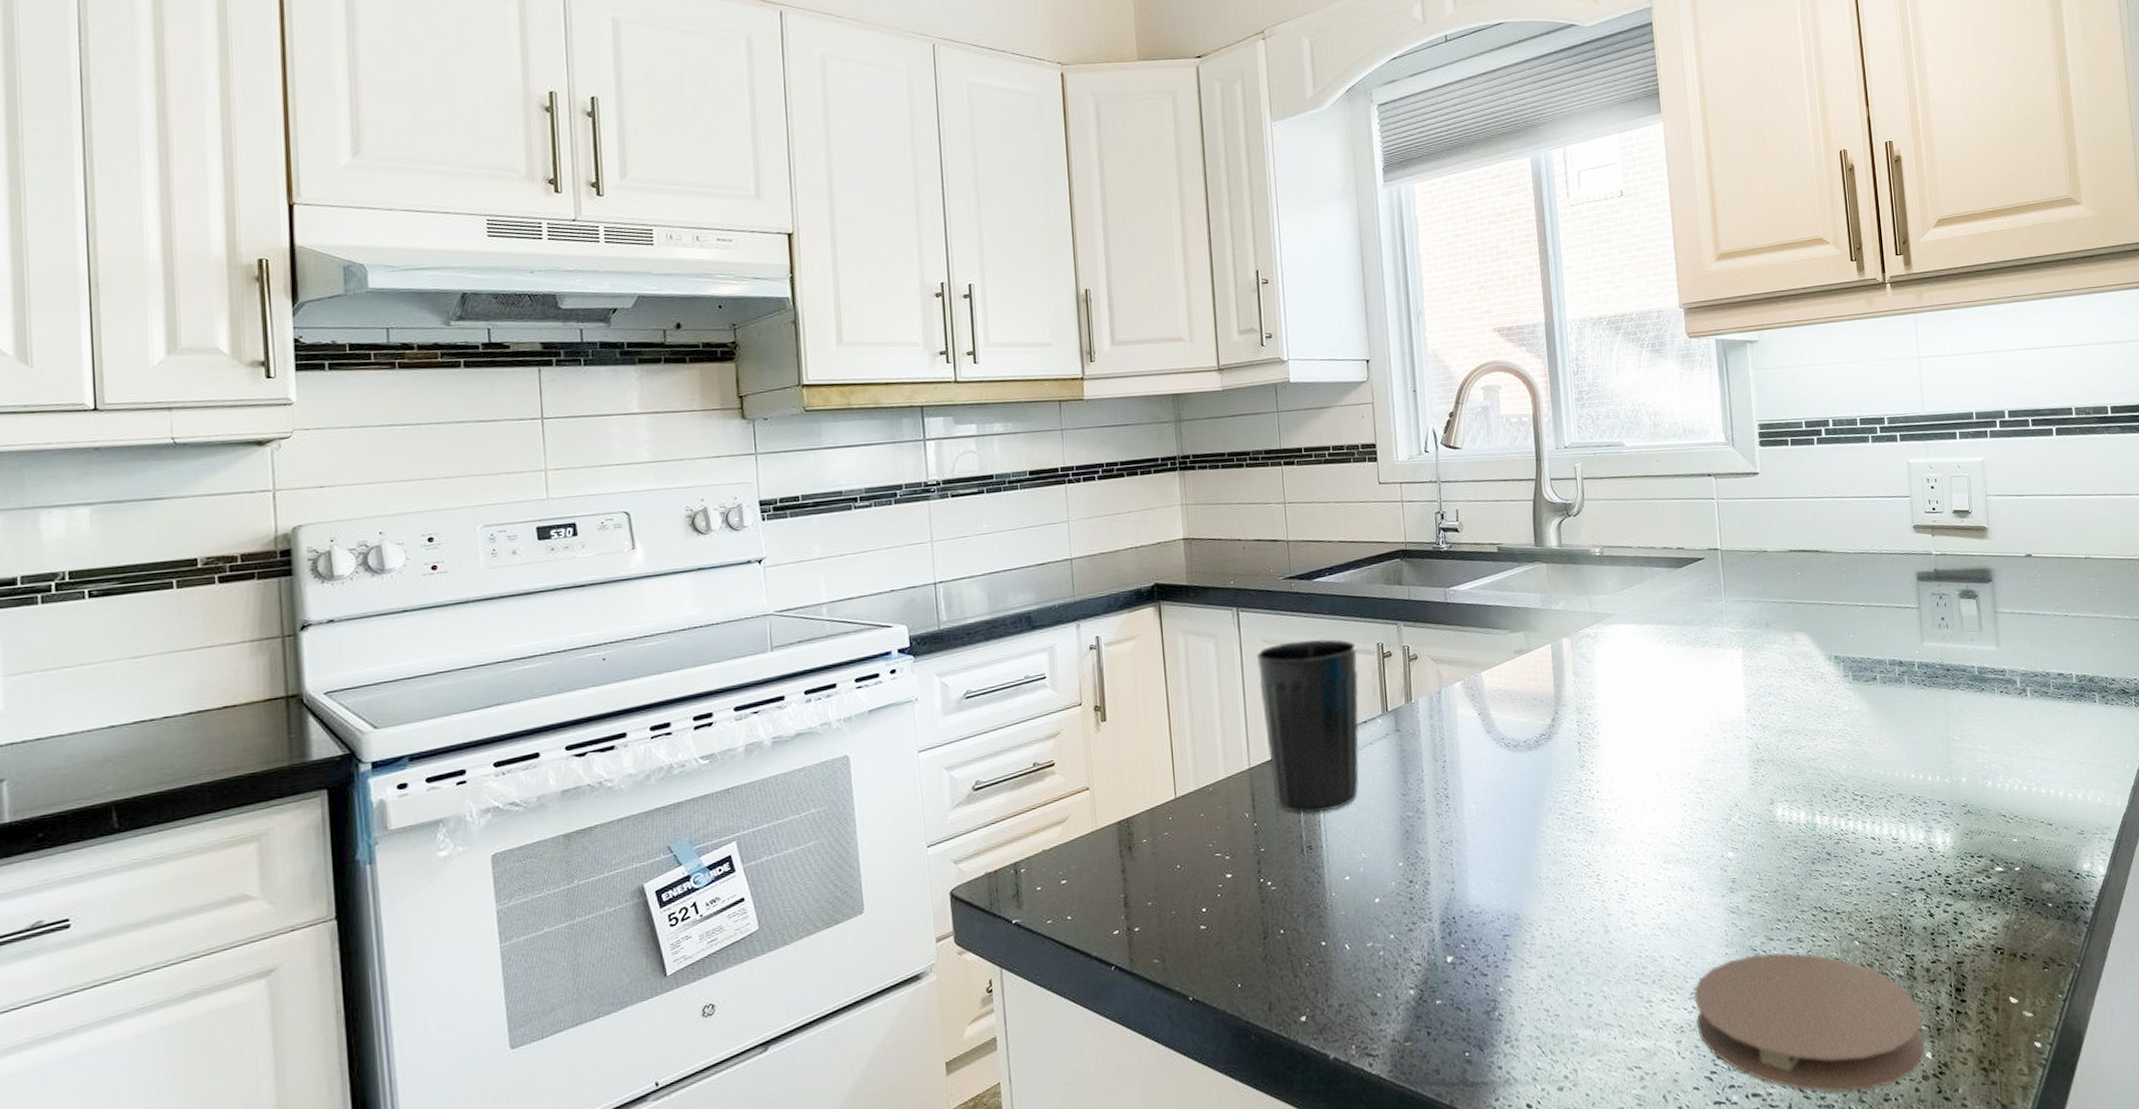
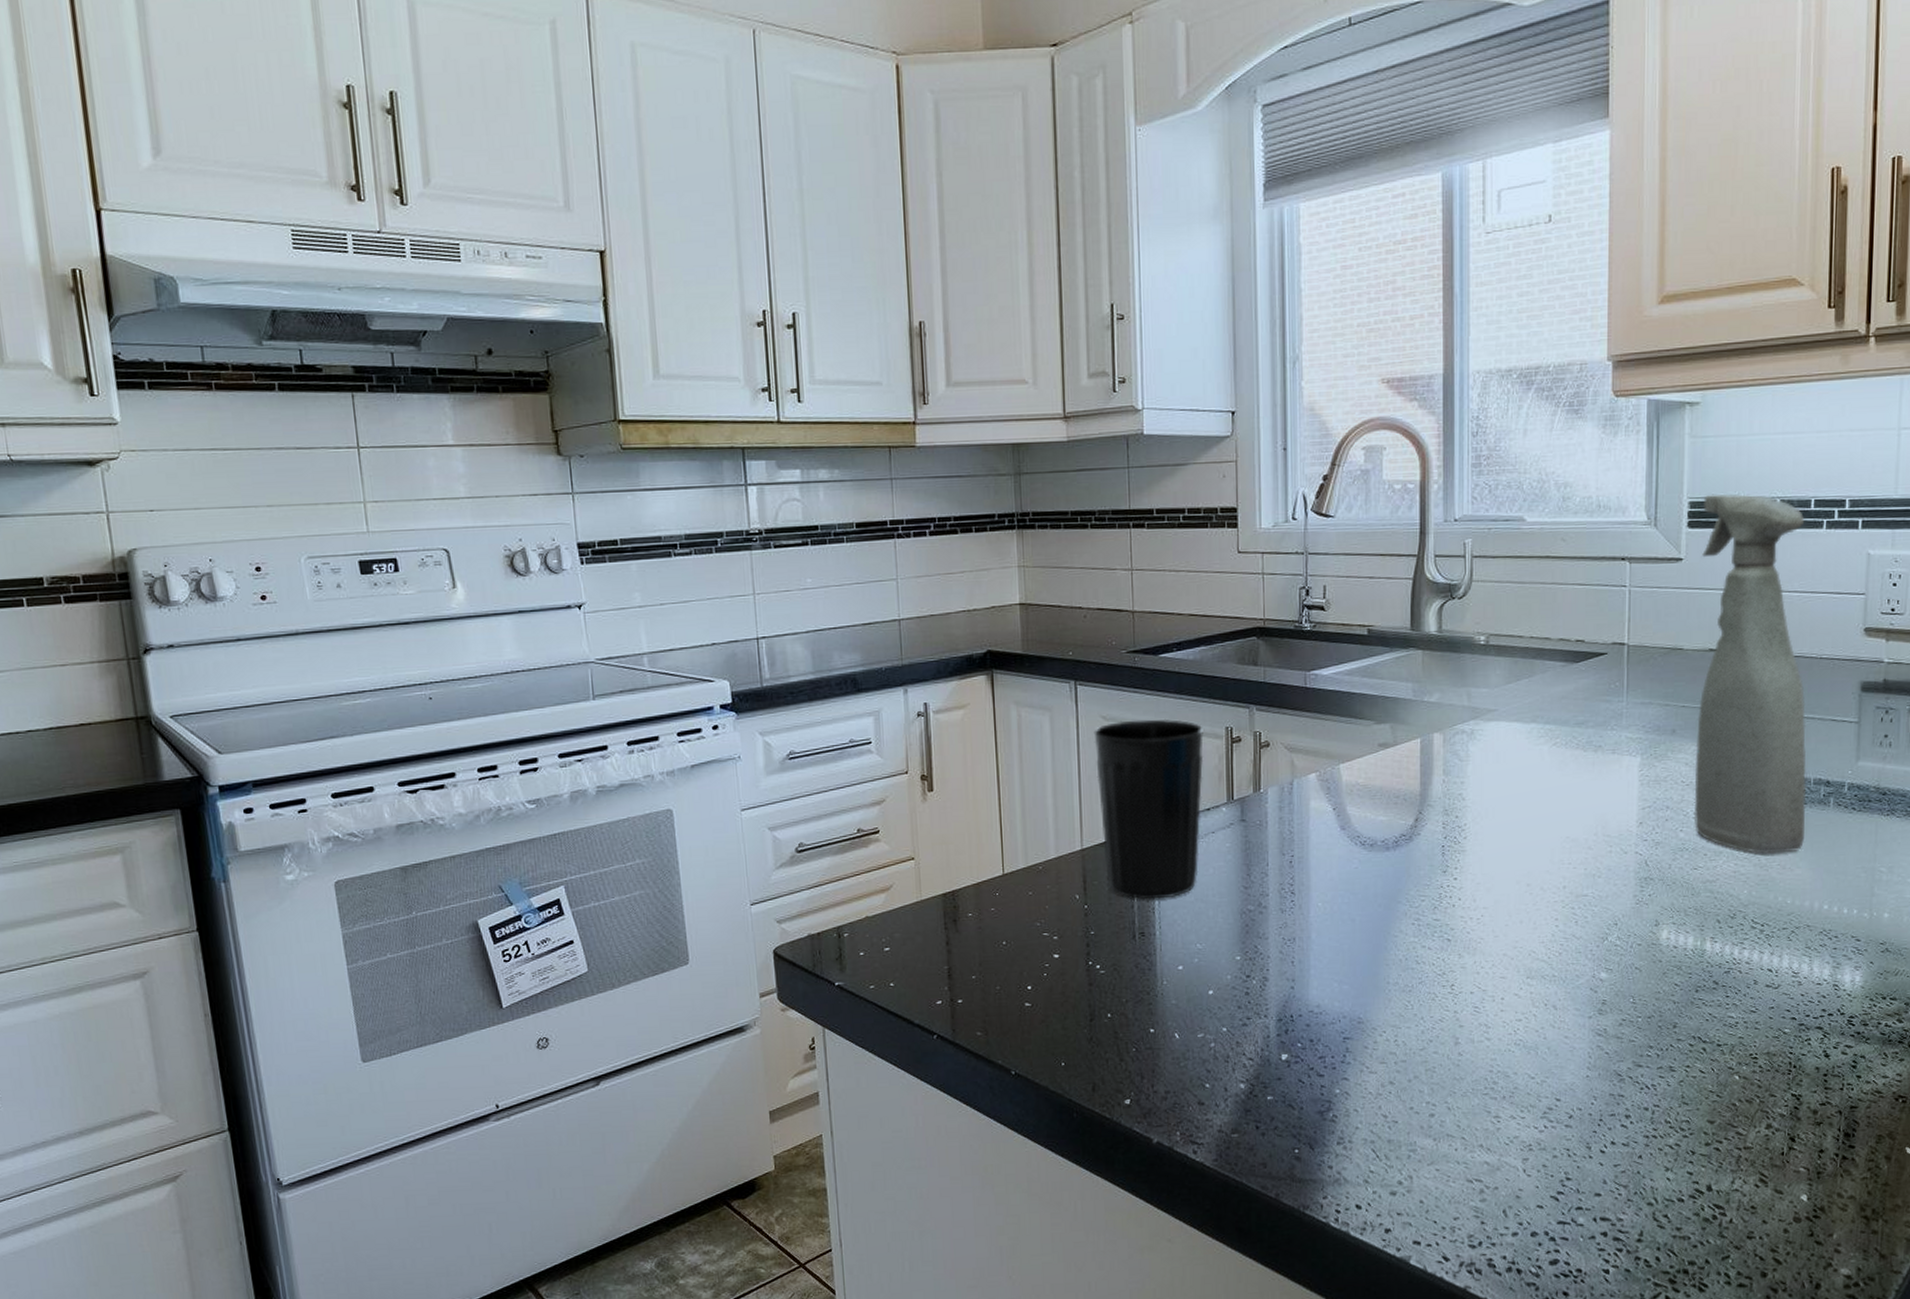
coaster: present [1694,952,1924,1093] -> none [1547,1080,1803,1226]
spray bottle: none [1770,415,1888,731] -> present [1693,494,1807,854]

